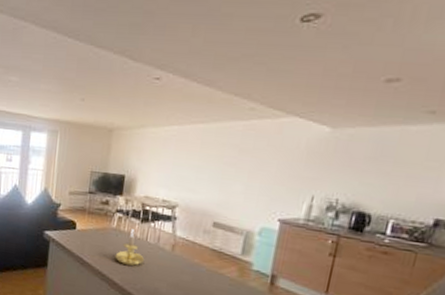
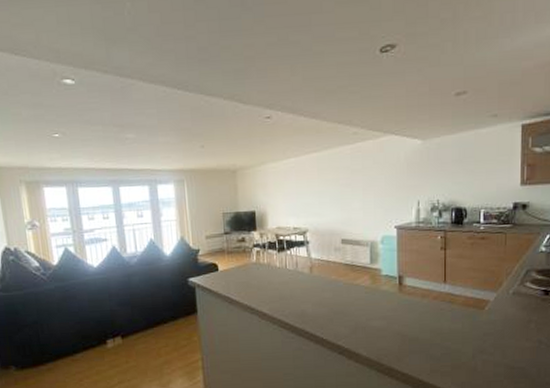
candle holder: present [115,229,145,266] -> none [260,260,288,295]

